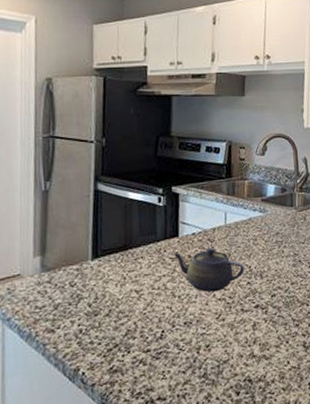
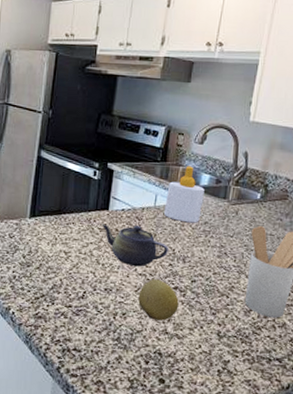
fruit: none [220,301,262,346] -> present [138,279,179,321]
soap bottle: none [235,178,272,237] -> present [164,166,205,223]

